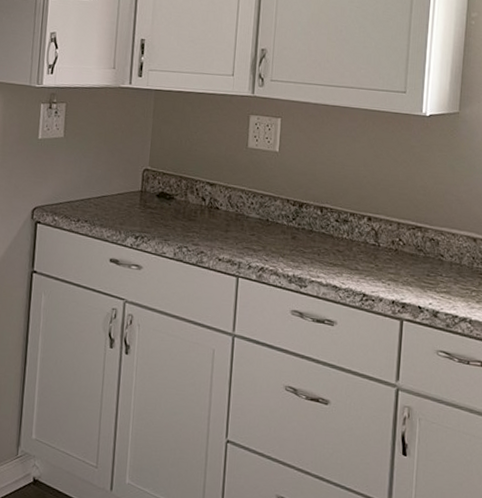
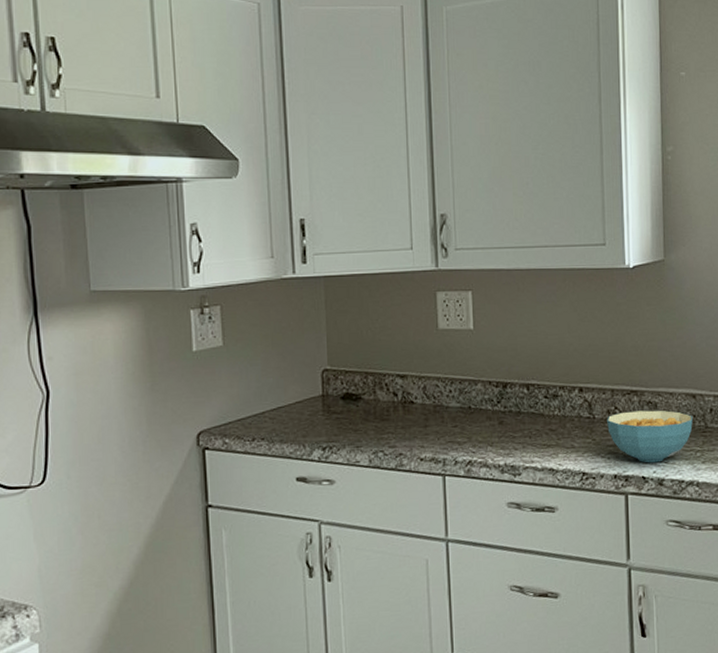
cereal bowl: none [390,244,471,296] -> present [607,410,693,463]

